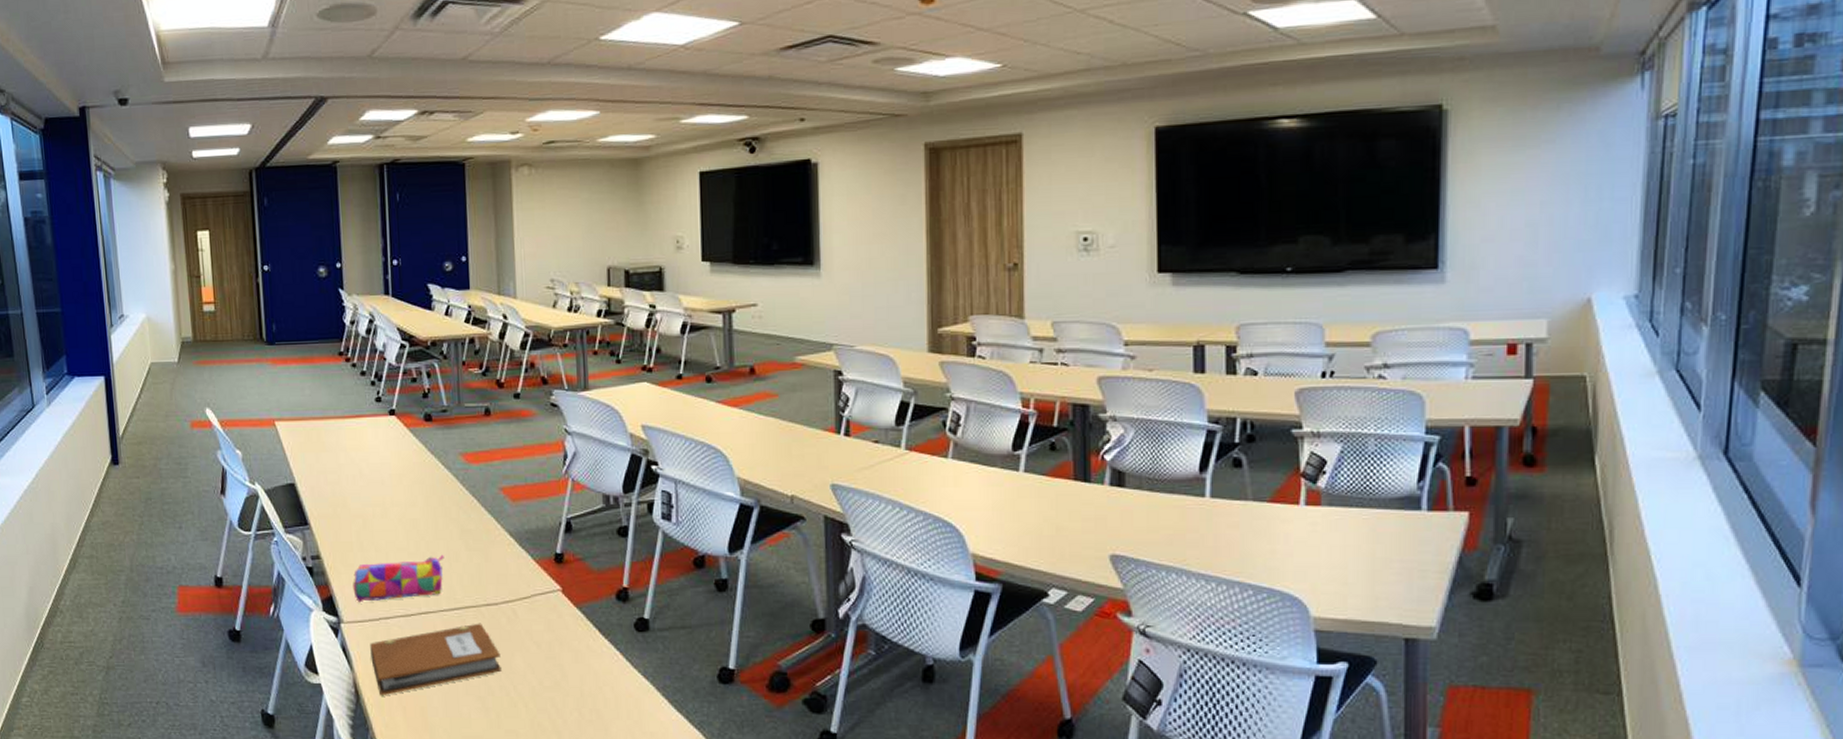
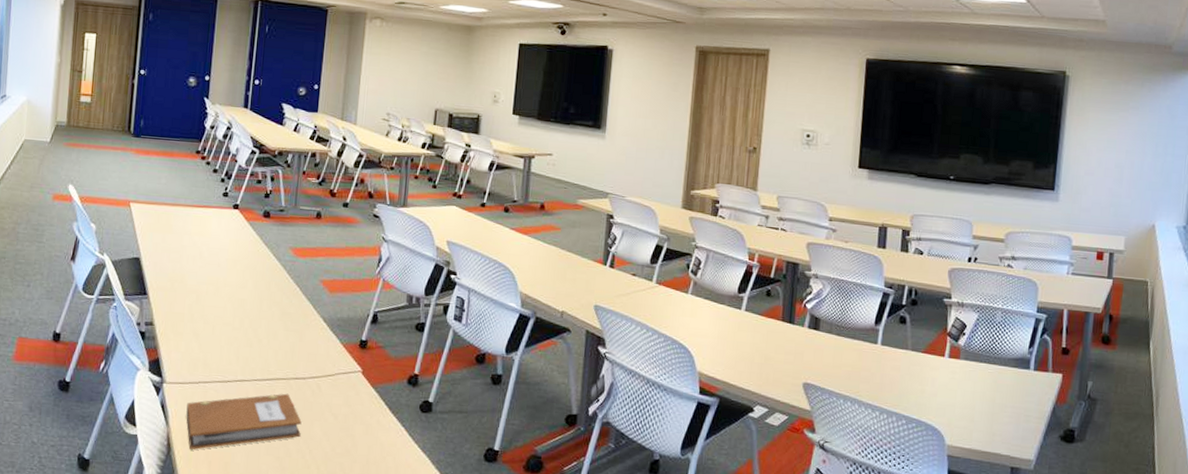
pencil case: present [353,554,444,602] -> none [179,332,264,367]

